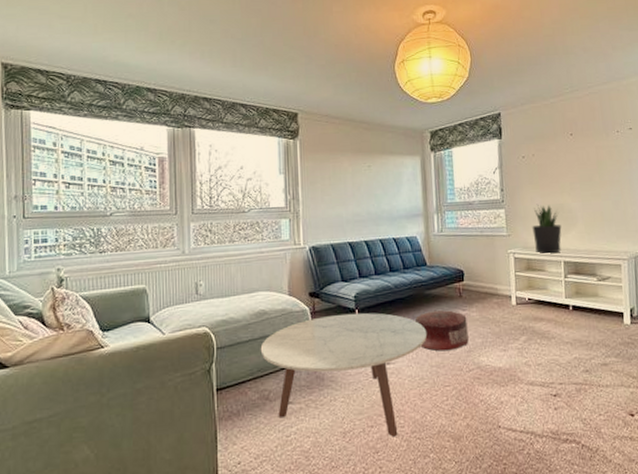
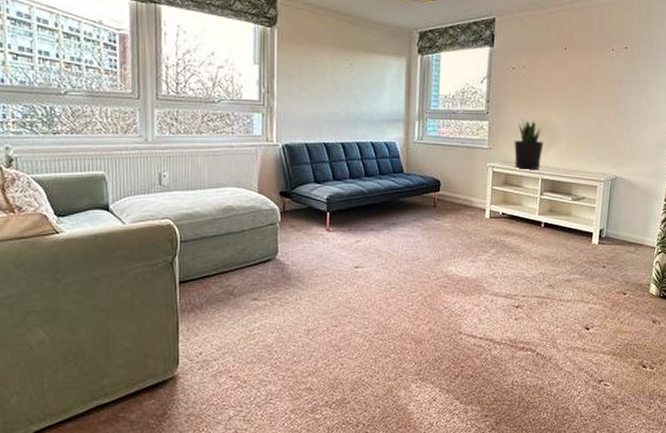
coffee table: present [260,312,428,437] -> none [226,215,398,337]
pouf: present [415,310,469,352] -> none [388,218,439,259]

